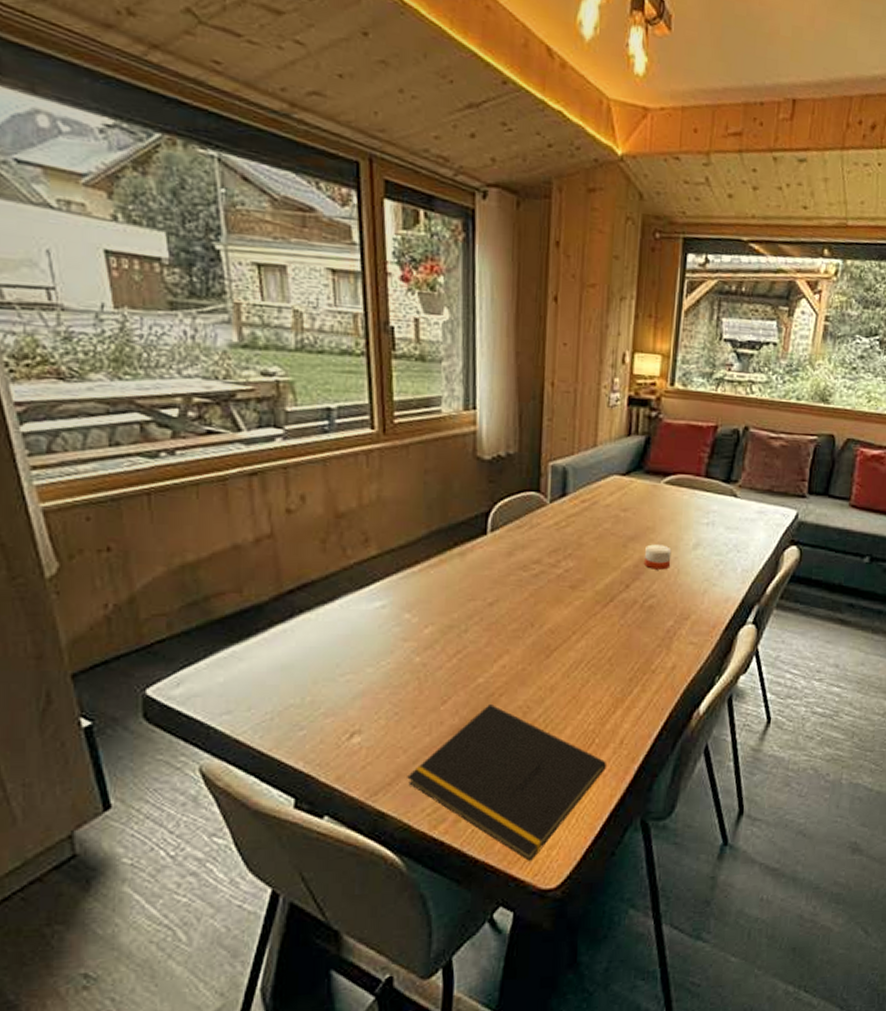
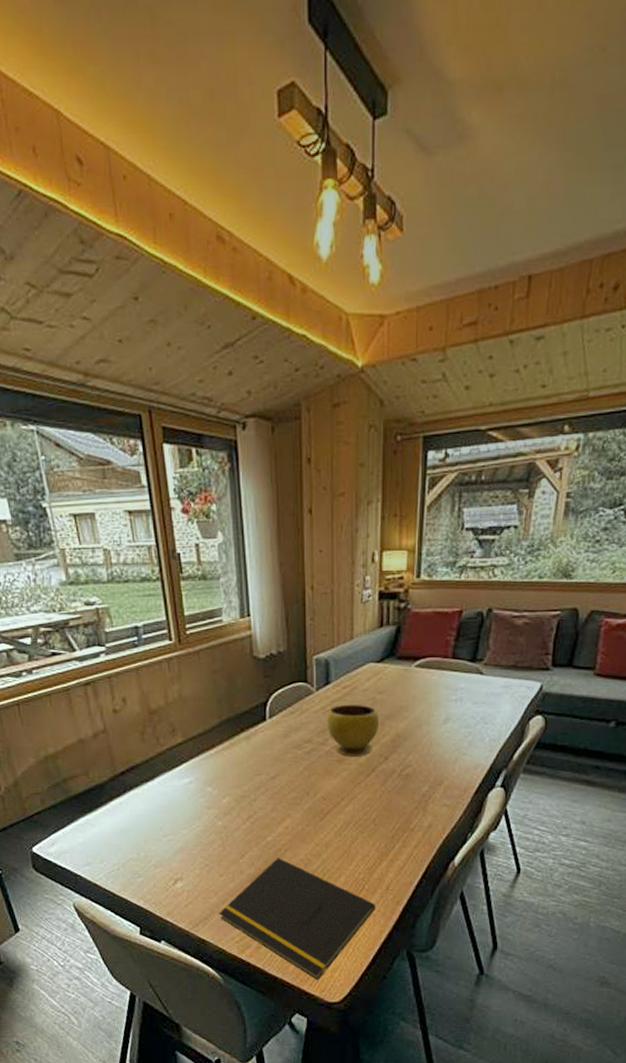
bowl: none [560,520,622,583] -> present [327,704,380,757]
candle: present [645,544,672,570] -> none [400,721,424,743]

